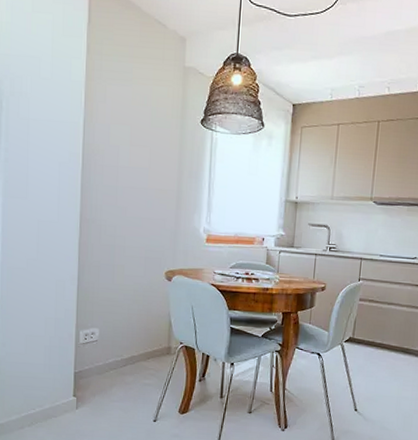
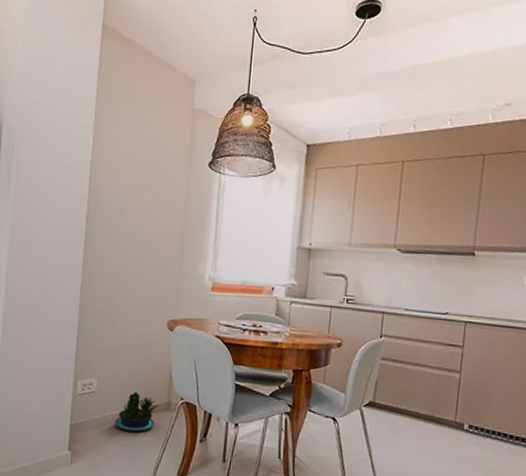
potted plant: none [118,338,161,376] -> present [115,391,160,432]

